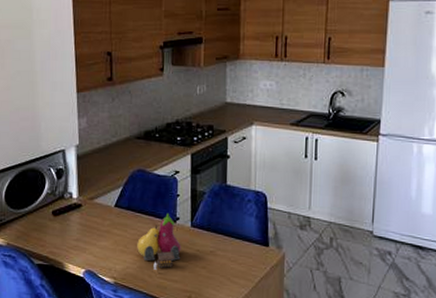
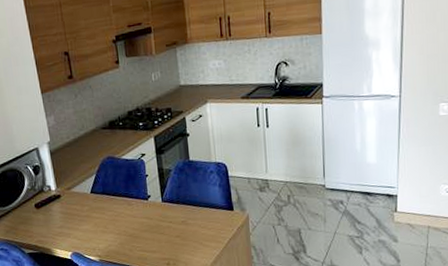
fruit: present [137,214,181,270] -> none [115,193,156,244]

